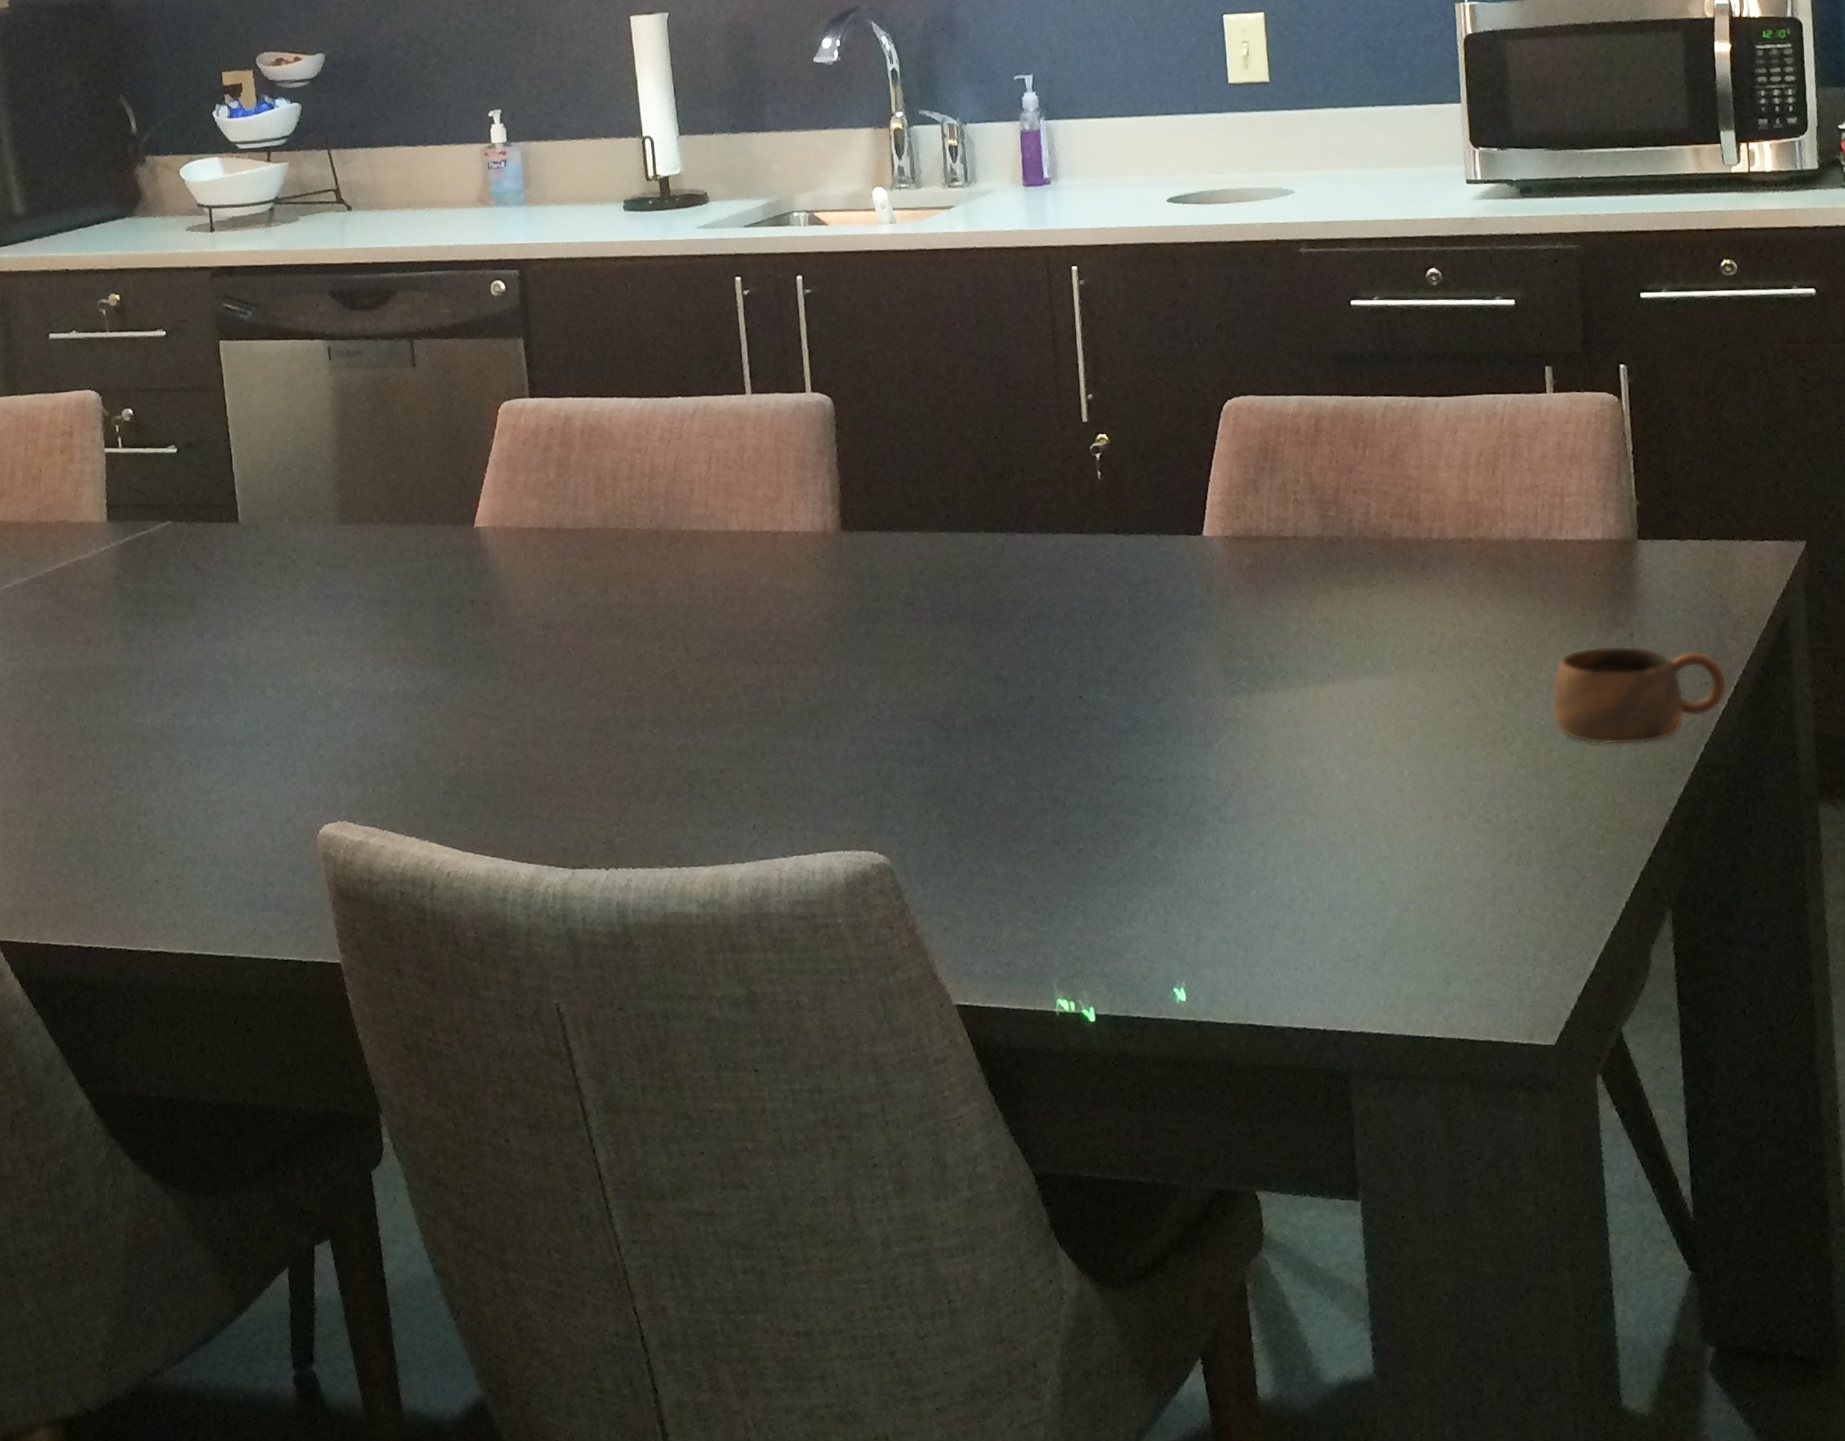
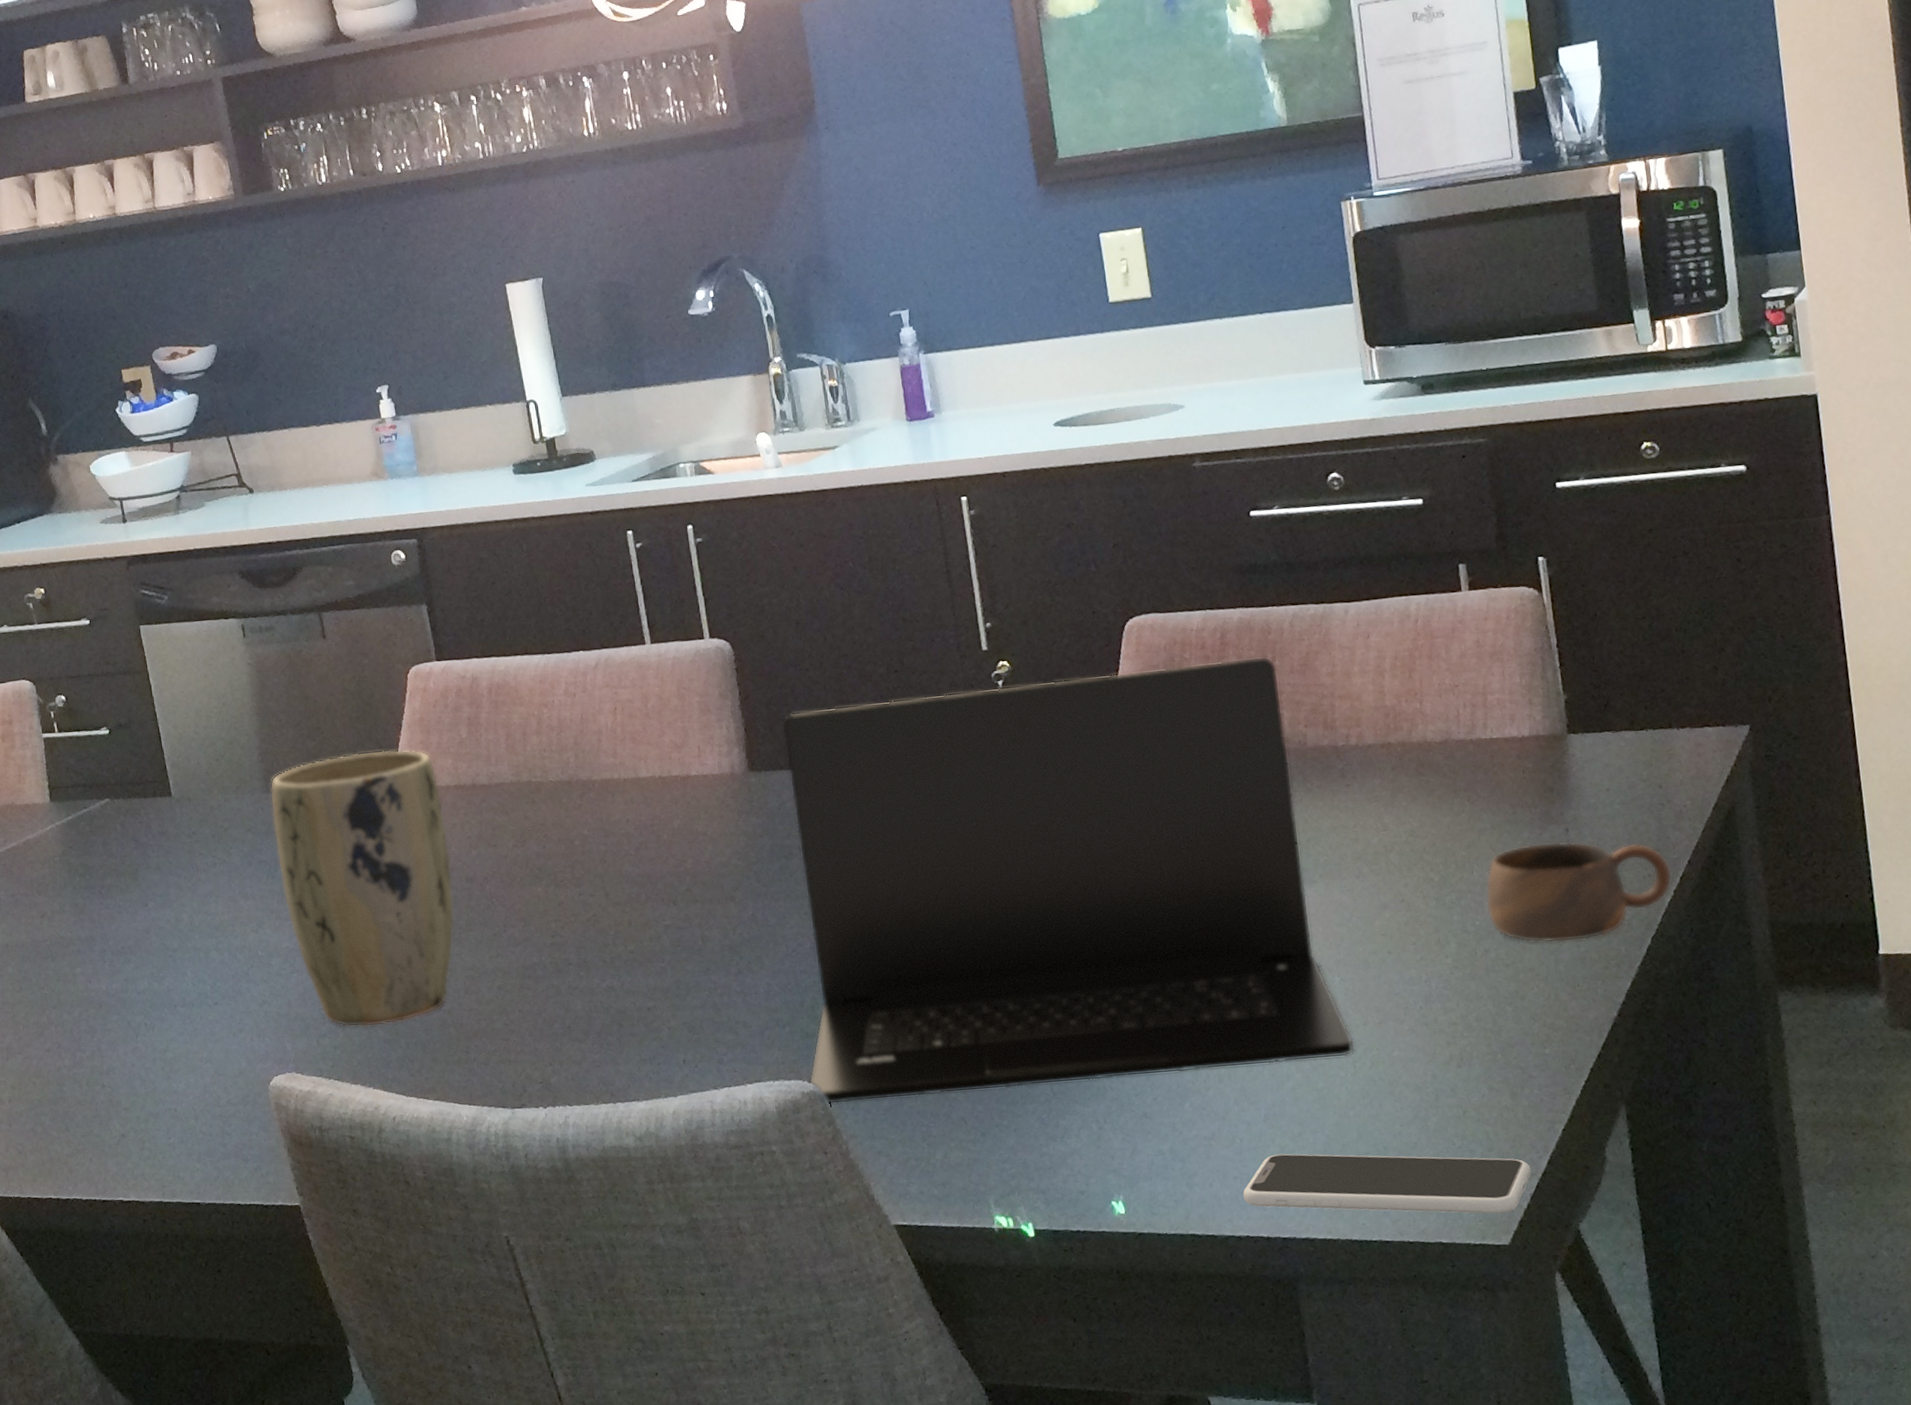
plant pot: none [343,486,529,777] -> present [270,749,455,1027]
laptop: none [878,445,1419,878] -> present [782,656,1355,1105]
smartphone: none [1302,945,1580,1014] -> present [1243,1153,1531,1214]

